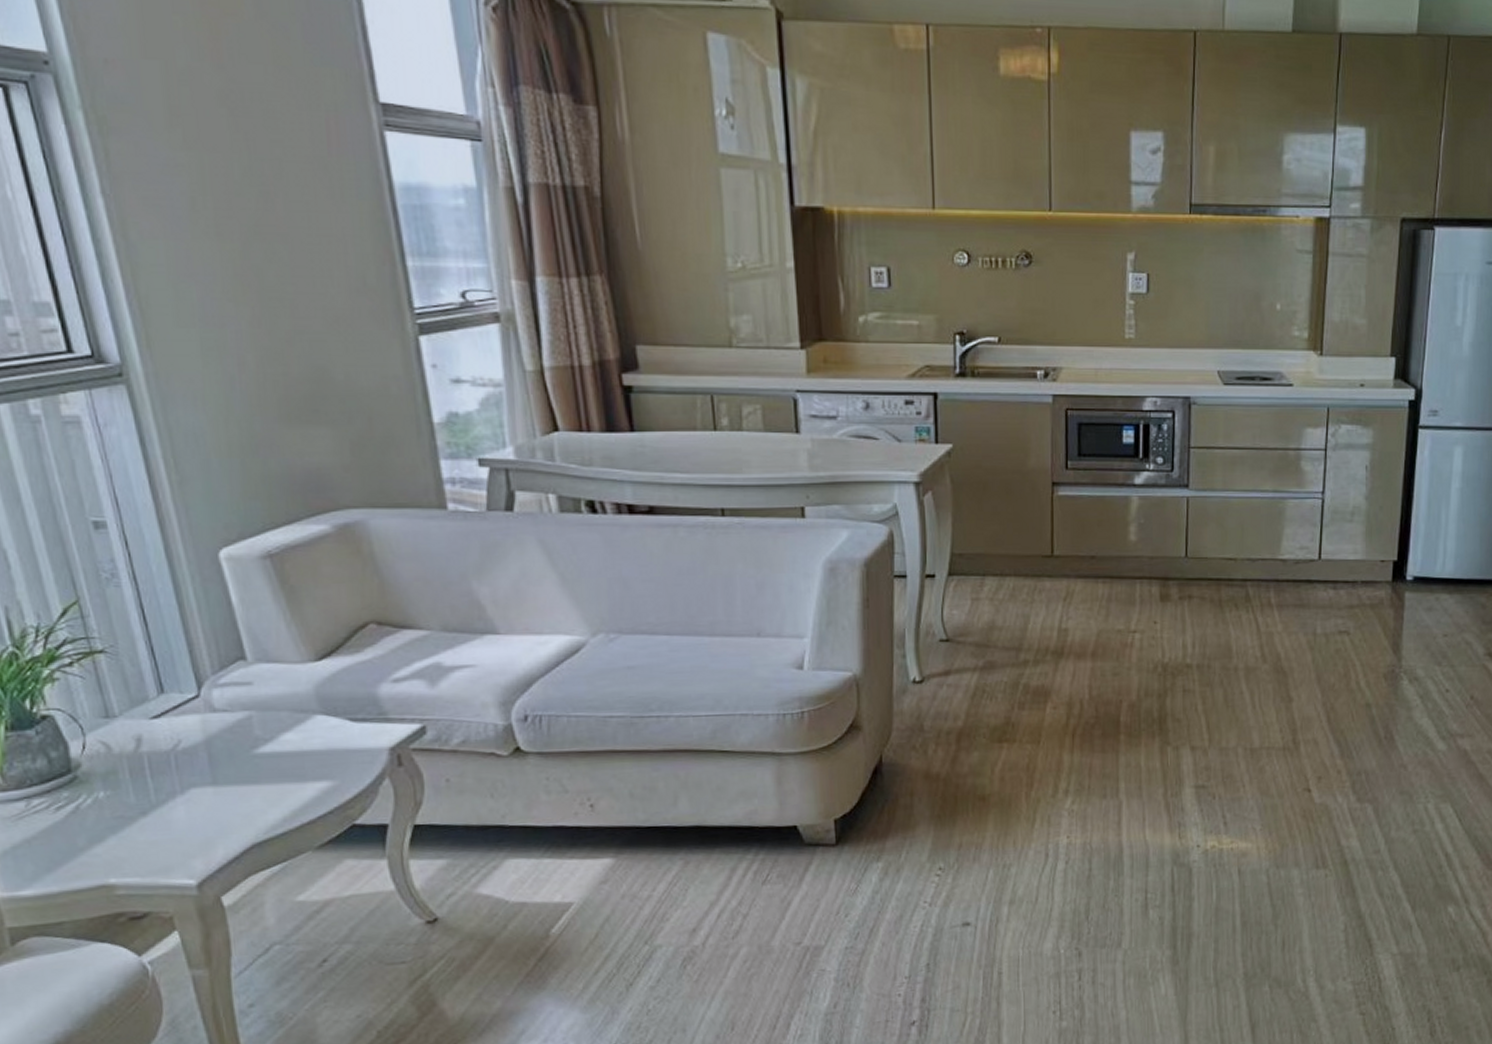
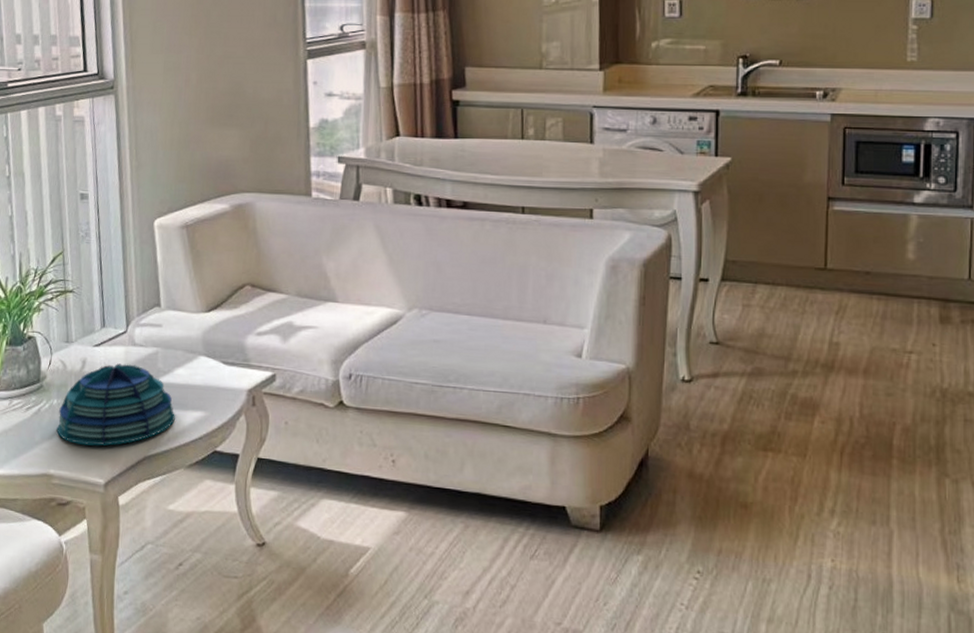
decorative bowl: none [110,735,290,843] -> present [56,363,175,446]

